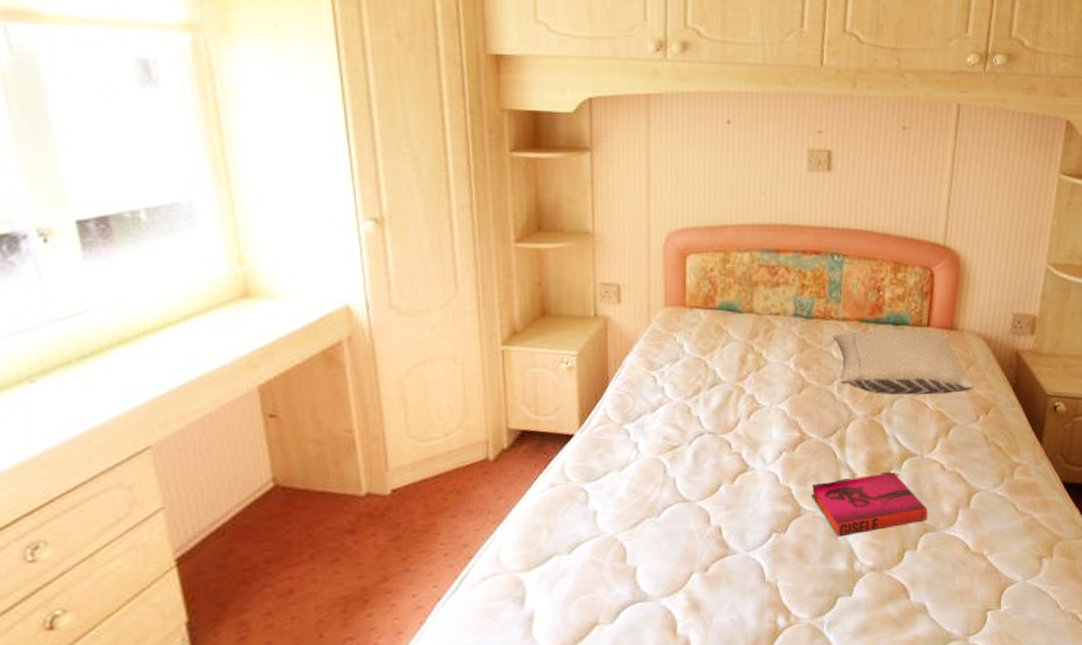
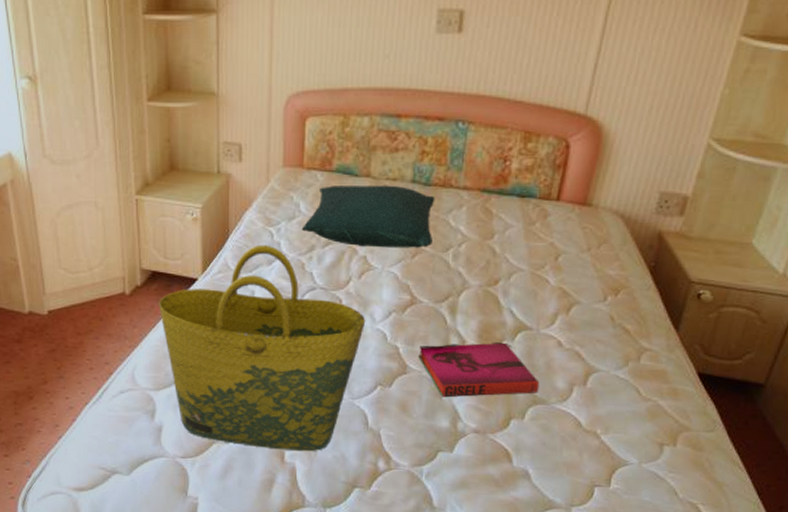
tote bag: none [528,390,757,623] -> present [158,244,366,452]
pillow: none [686,320,817,385] -> present [301,185,435,248]
pillow: present [832,329,974,396] -> none [450,201,604,271]

